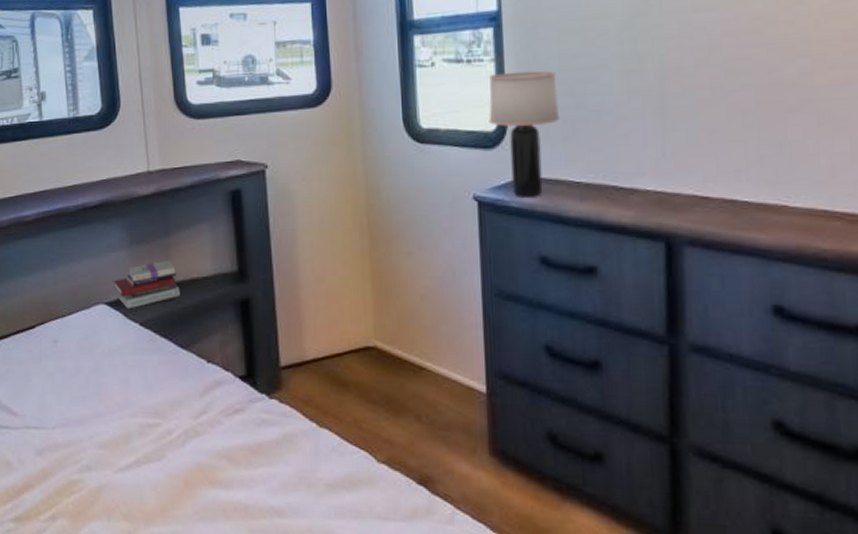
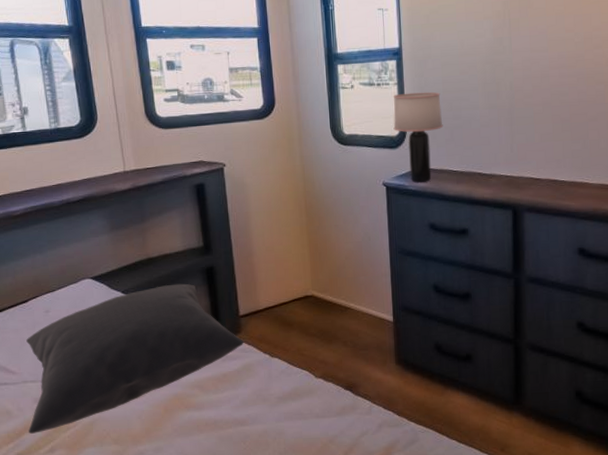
cushion: none [29,318,285,494] -> present [26,283,244,434]
books: present [113,260,180,310] -> none [97,240,156,282]

